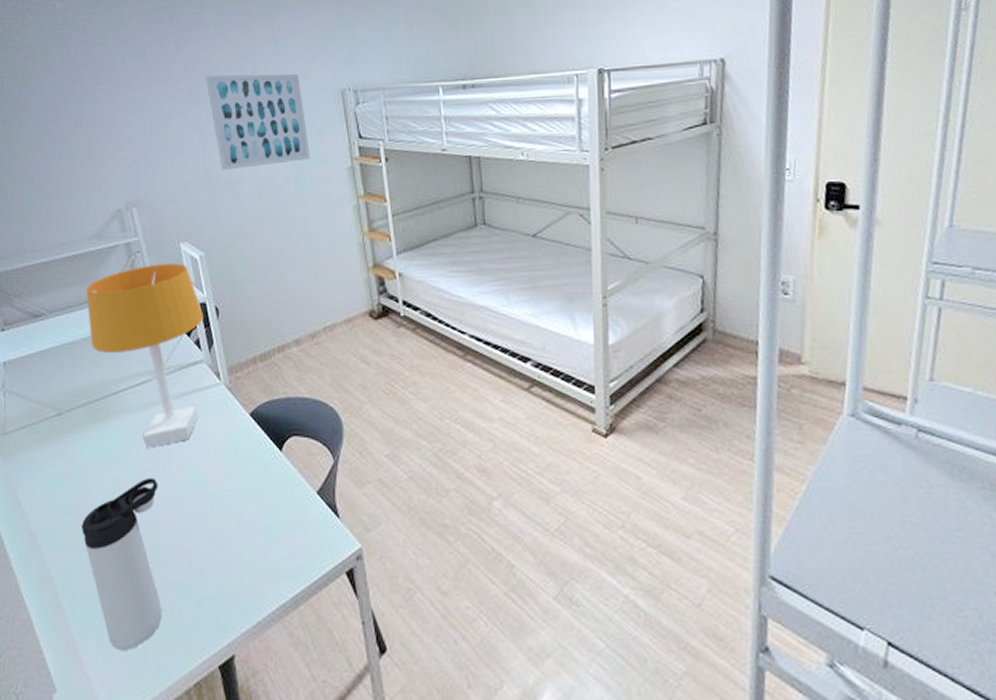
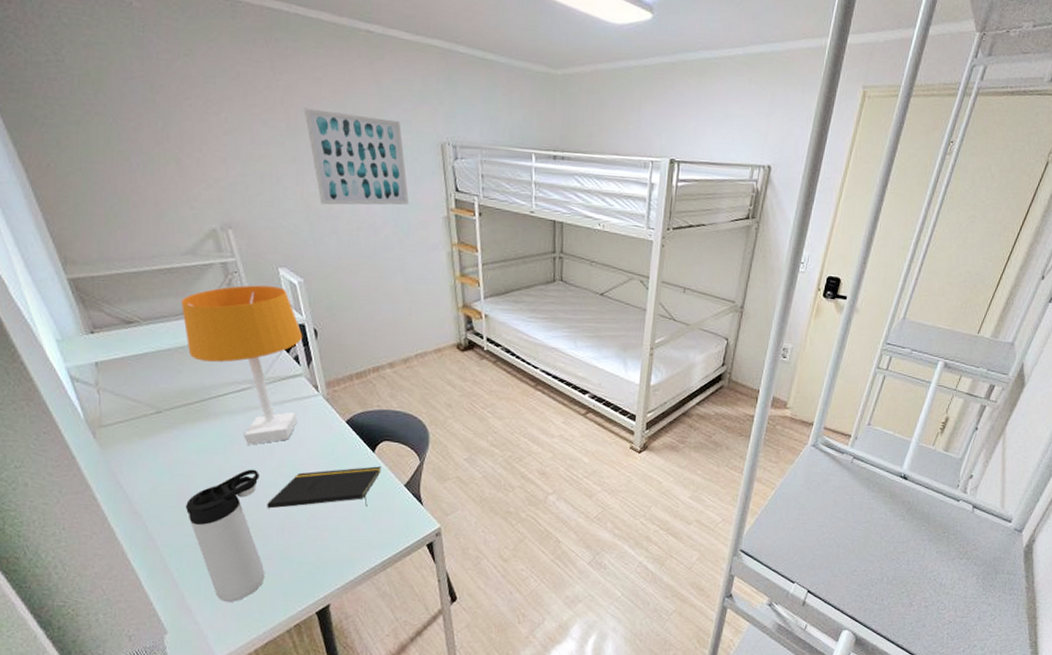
notepad: none [165,469,290,527] -> present [267,466,381,509]

